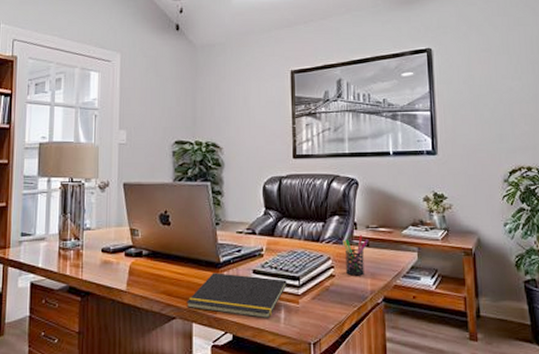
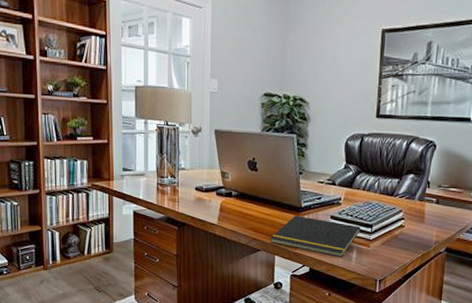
pen holder: present [343,235,368,276] -> none [415,193,439,228]

